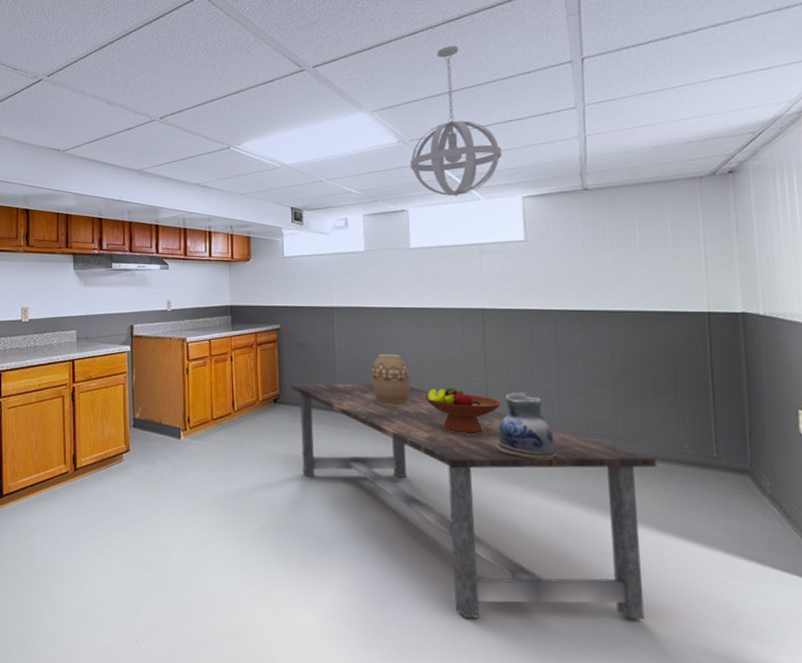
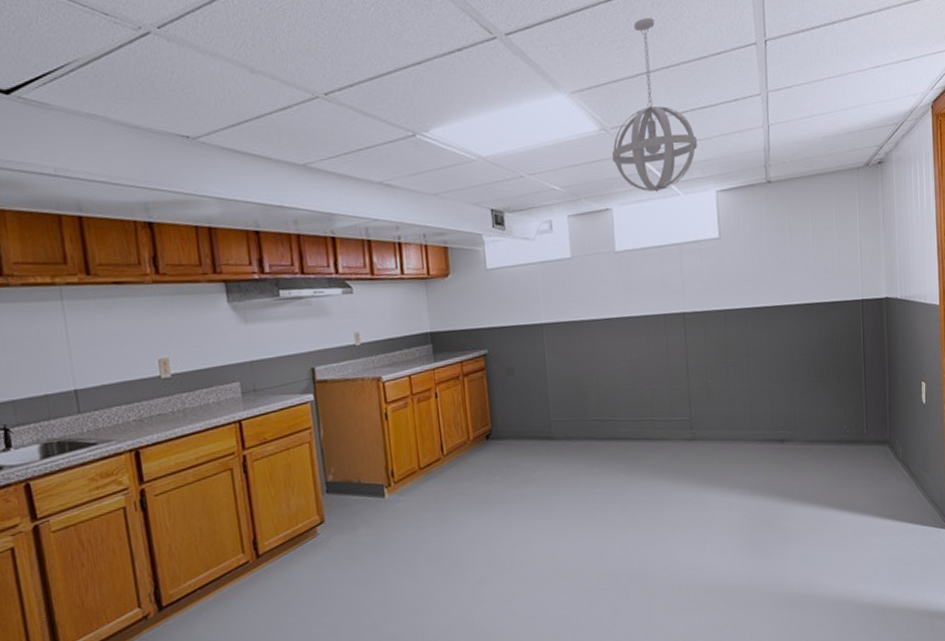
dining table: present [292,383,657,620] -> none [504,402,824,624]
vase: present [371,354,411,407] -> none [583,369,621,426]
fruit bowl: present [423,388,502,434] -> none [633,398,703,444]
ceramic pitcher: present [495,392,558,461] -> none [698,394,749,460]

